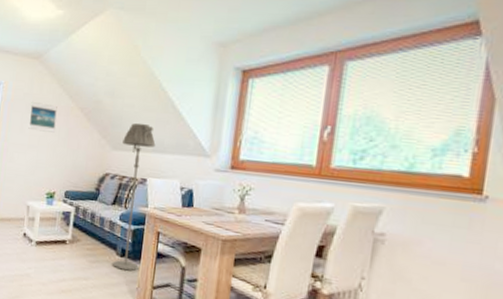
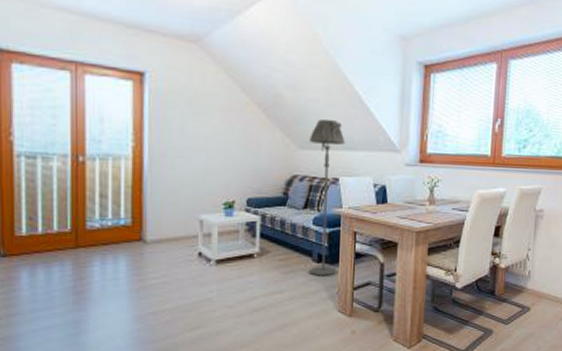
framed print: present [28,102,57,133] -> none [192,96,228,132]

